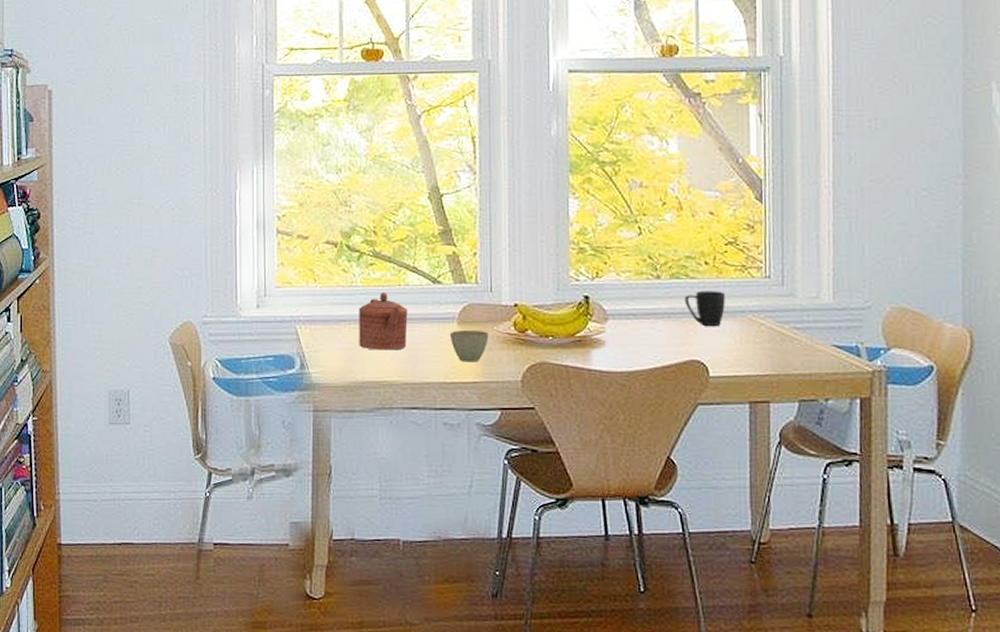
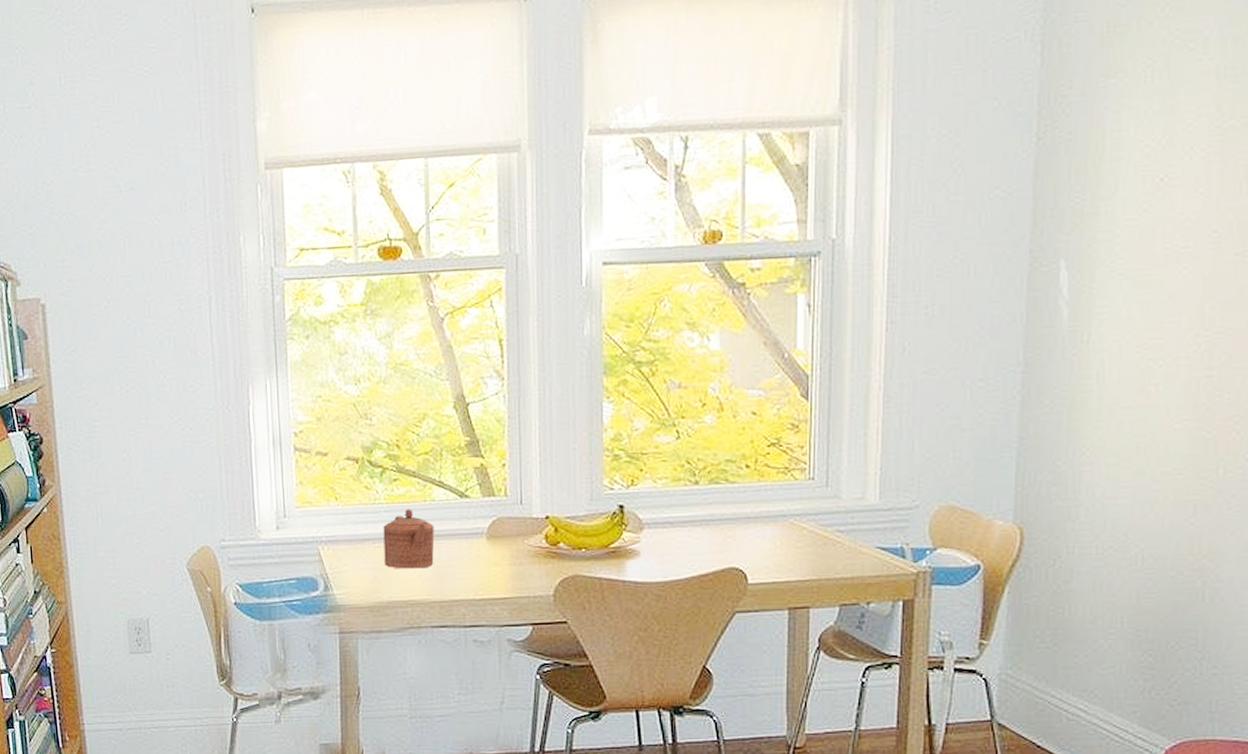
cup: present [449,329,489,362] -> none [478,544,519,578]
mug: present [684,291,725,326] -> none [723,495,766,532]

